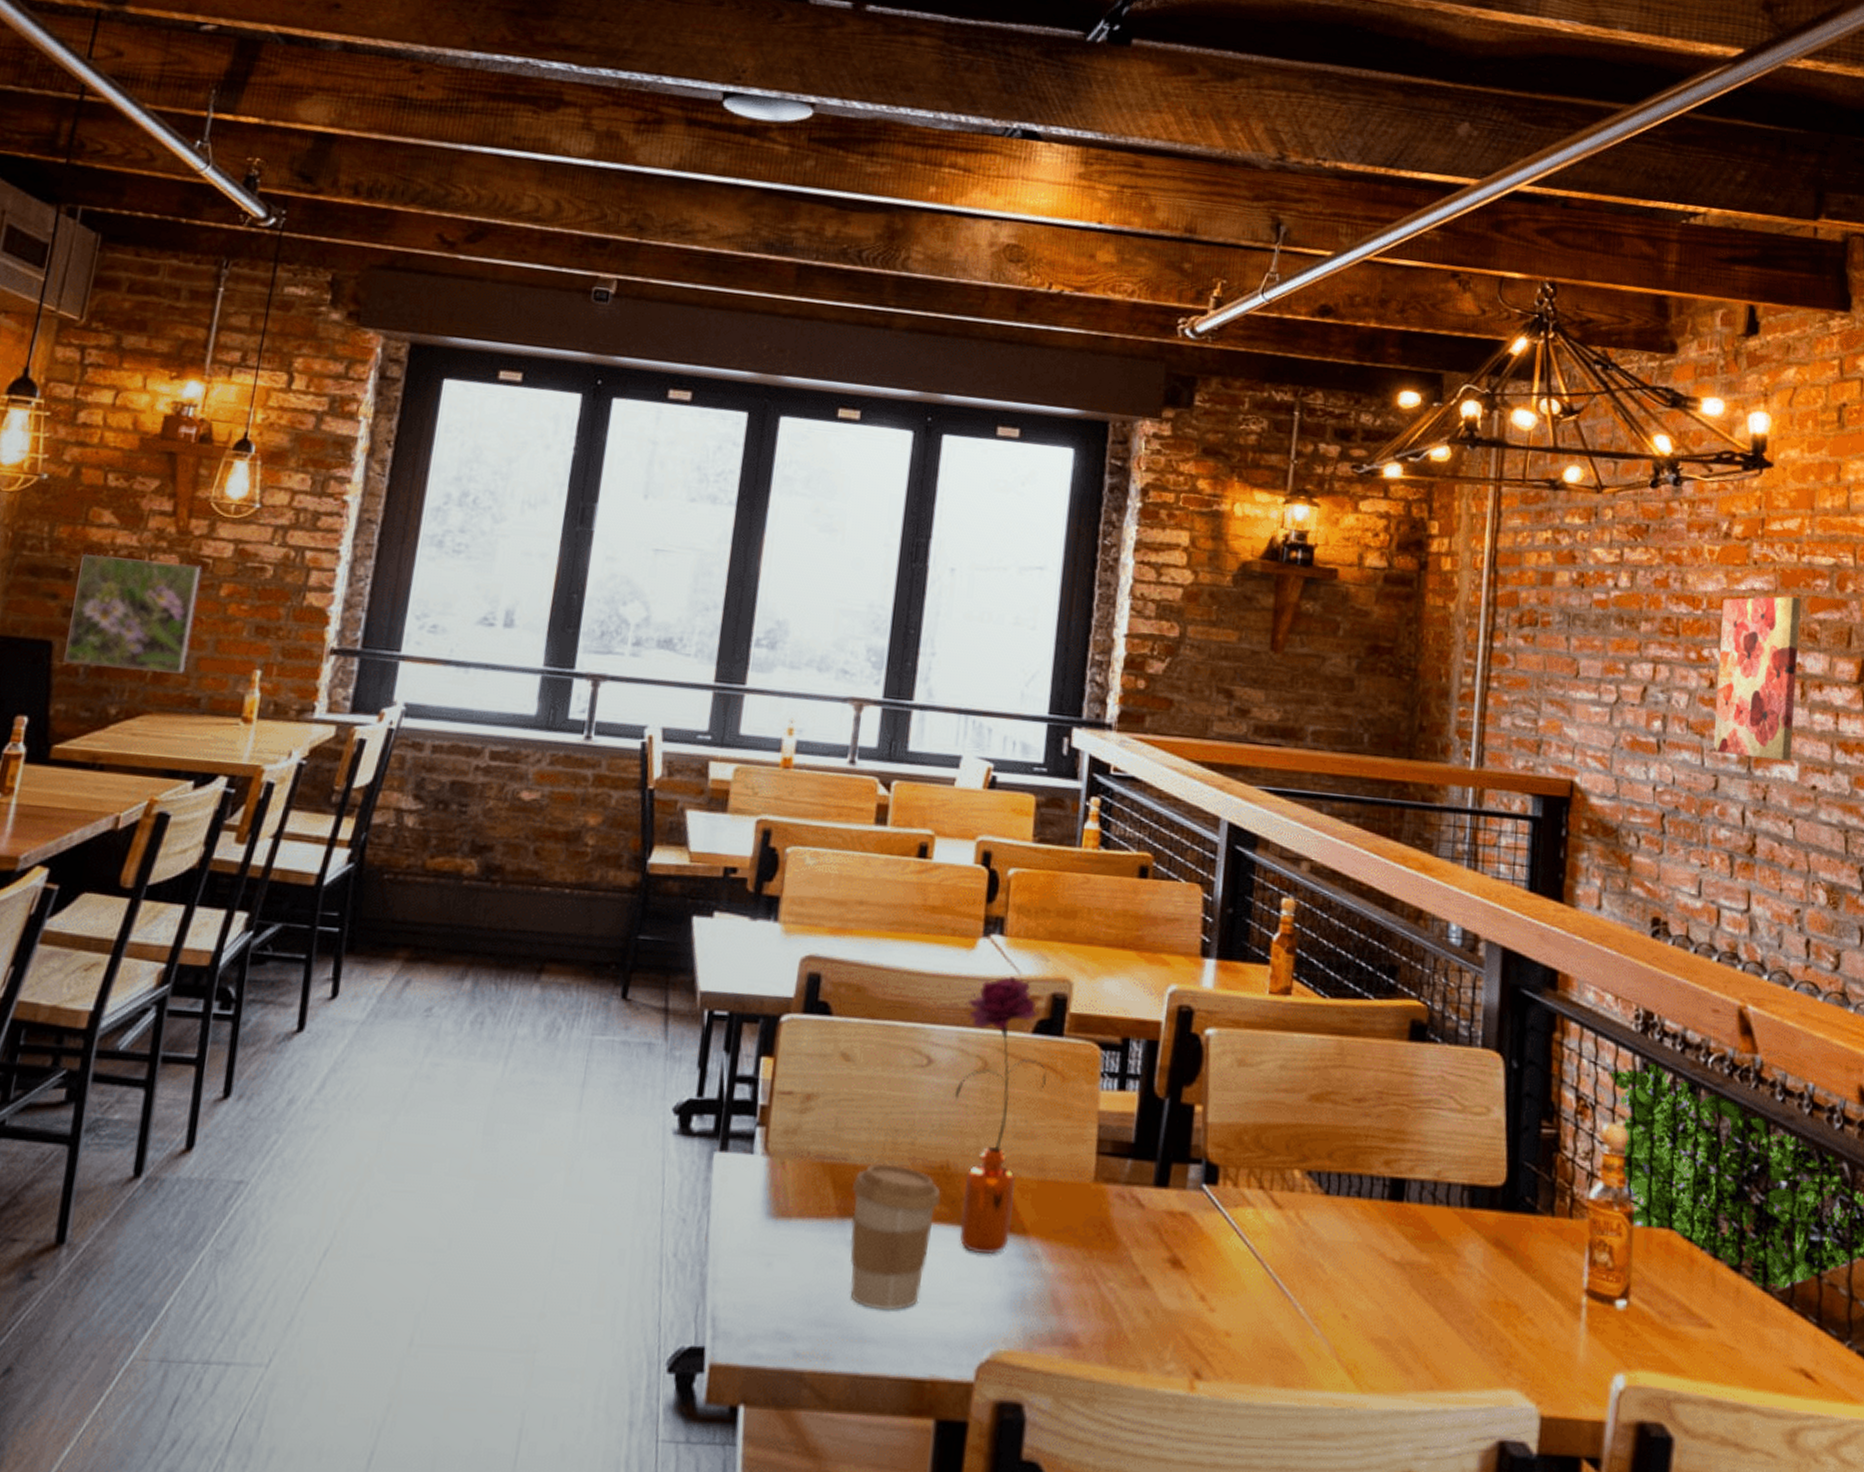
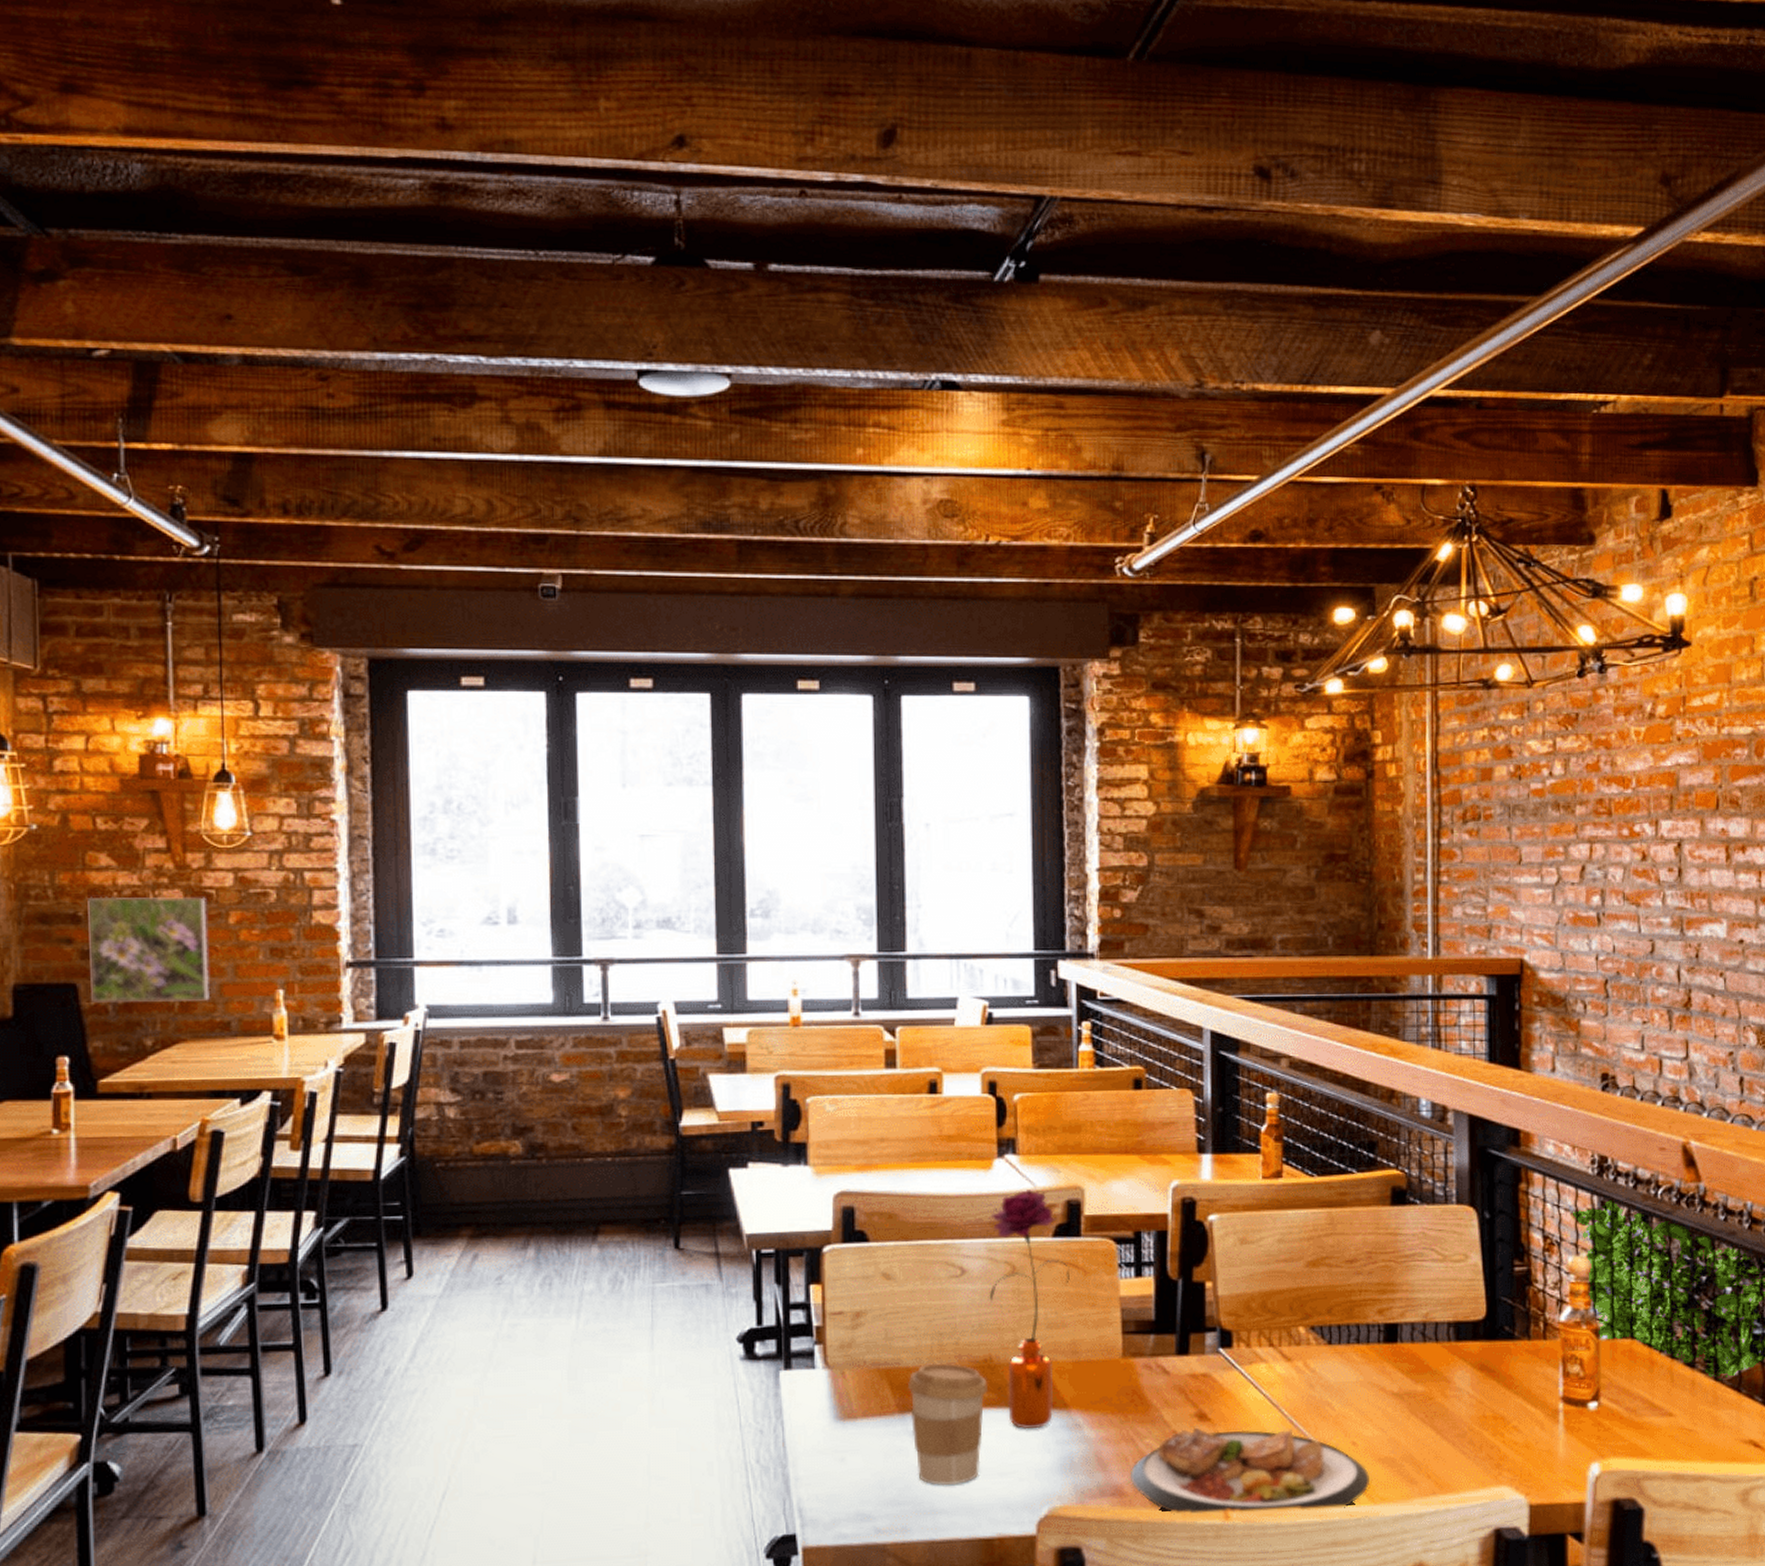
plate: none [1087,1275,1359,1394] -> present [1130,1427,1369,1515]
wall art: present [1713,596,1801,762] -> none [1648,767,1723,920]

